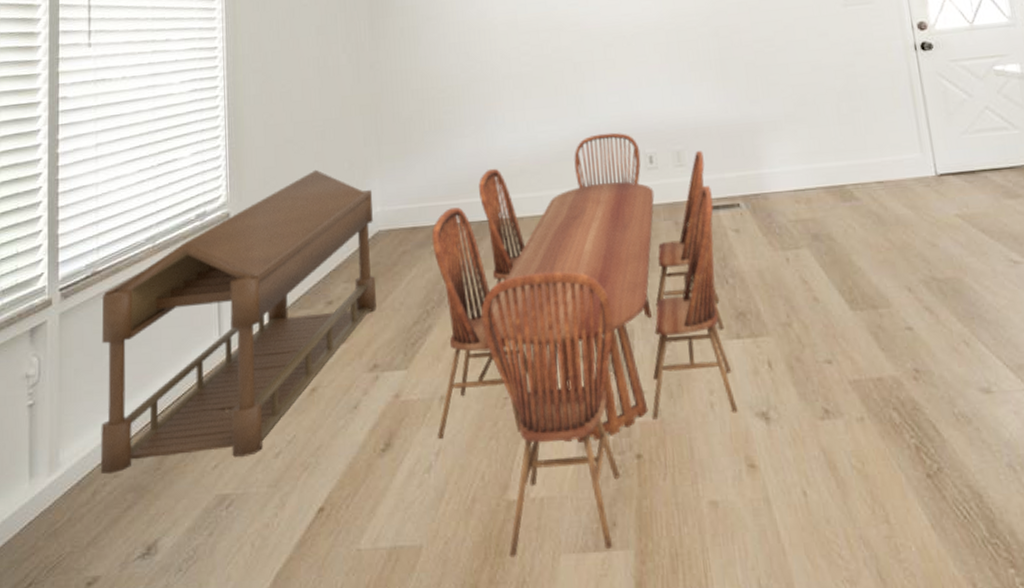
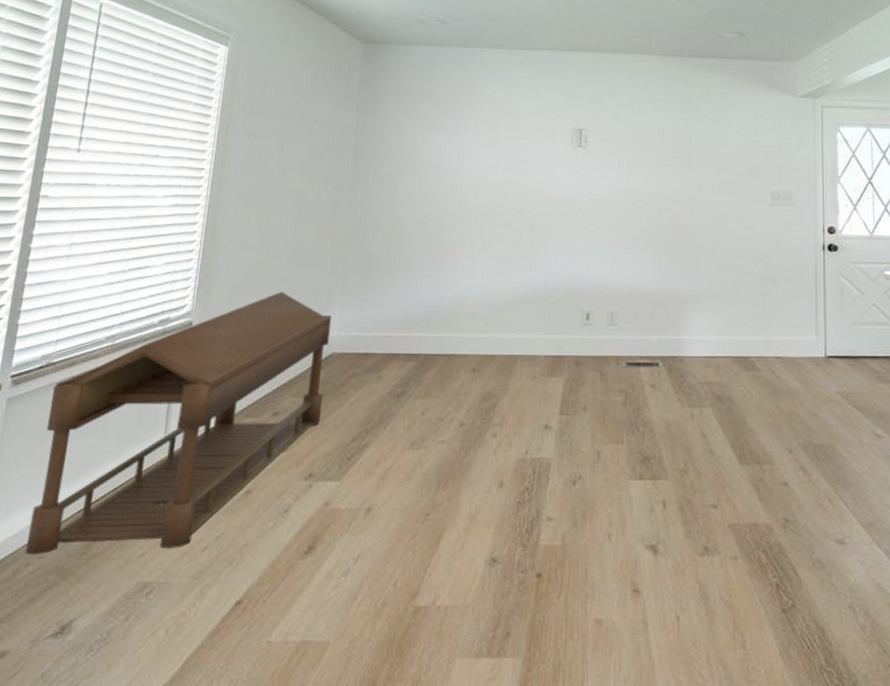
dining set: present [432,132,738,558] -> none [359,289,636,658]

